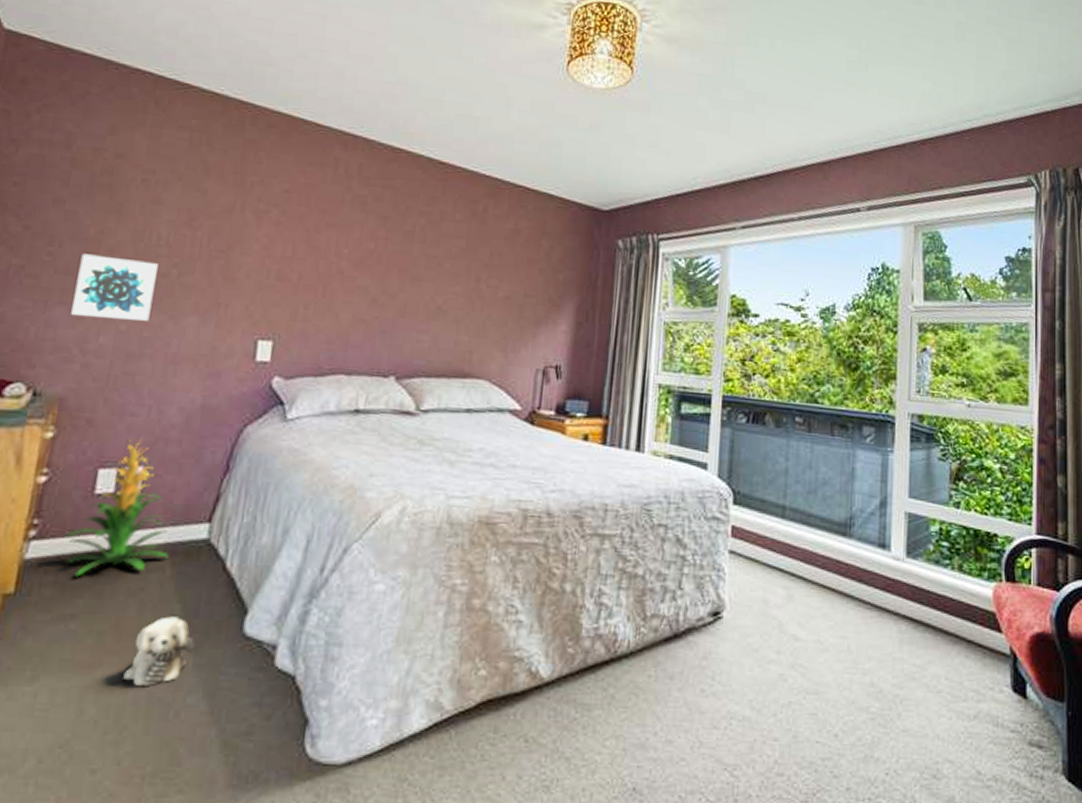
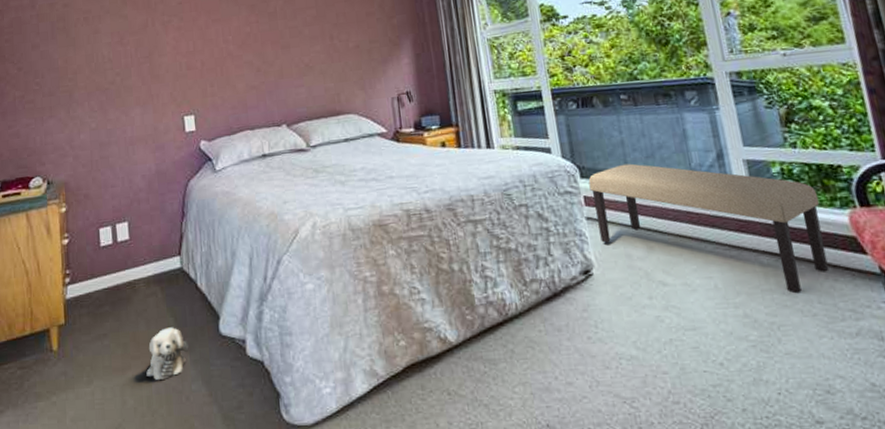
indoor plant: present [66,438,169,577] -> none [89,202,158,307]
wall art: present [71,253,158,321] -> none [57,75,109,123]
bench: none [740,496,969,666] -> present [588,163,829,294]

